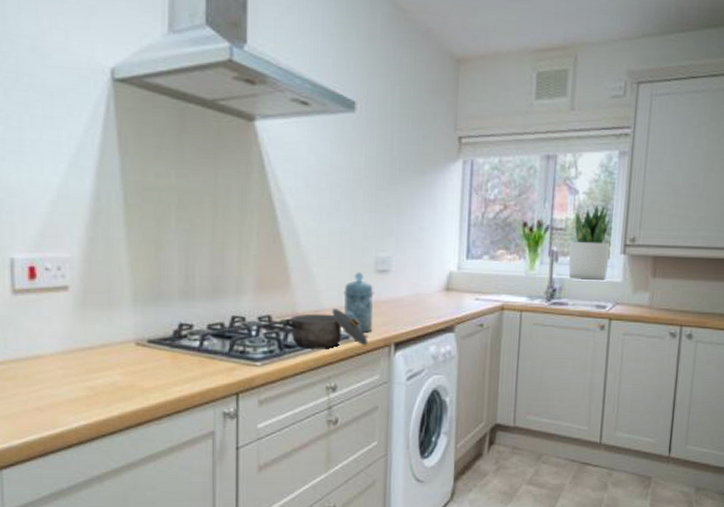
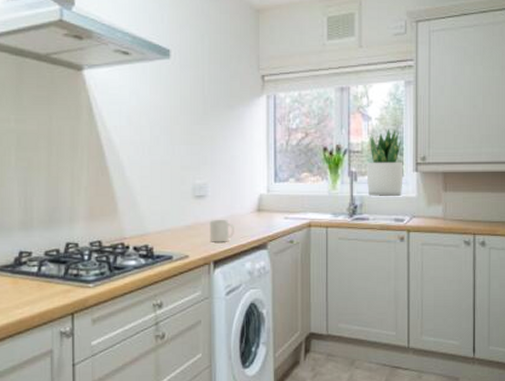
cooking pot: present [285,308,368,349] -> none [114,232,190,270]
canister: present [343,272,374,333] -> none [166,198,193,253]
mug: none [391,298,419,323] -> present [209,220,234,242]

